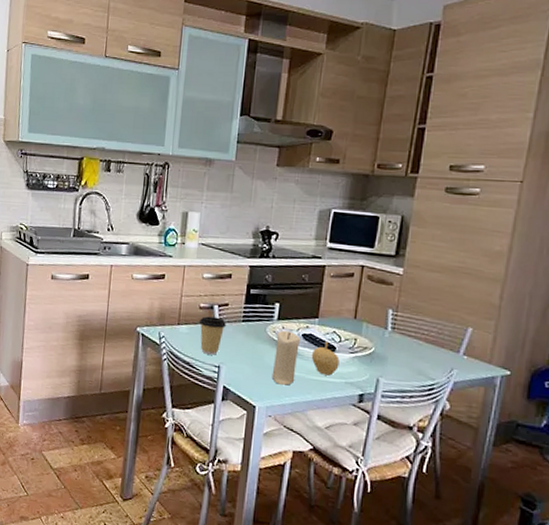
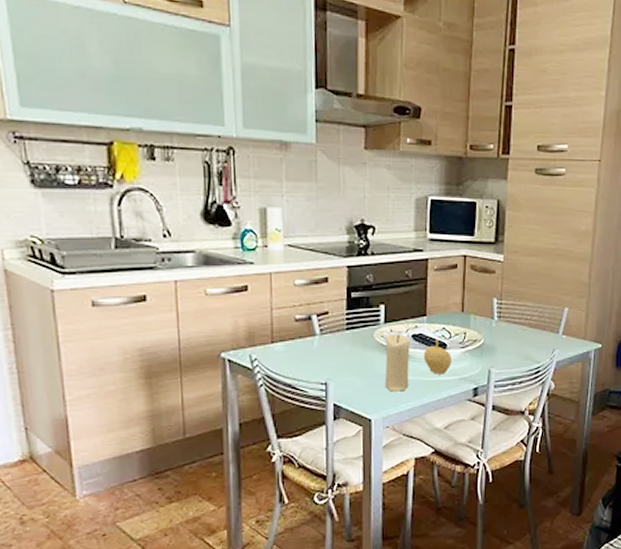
coffee cup: present [198,316,227,355] -> none [296,329,330,372]

